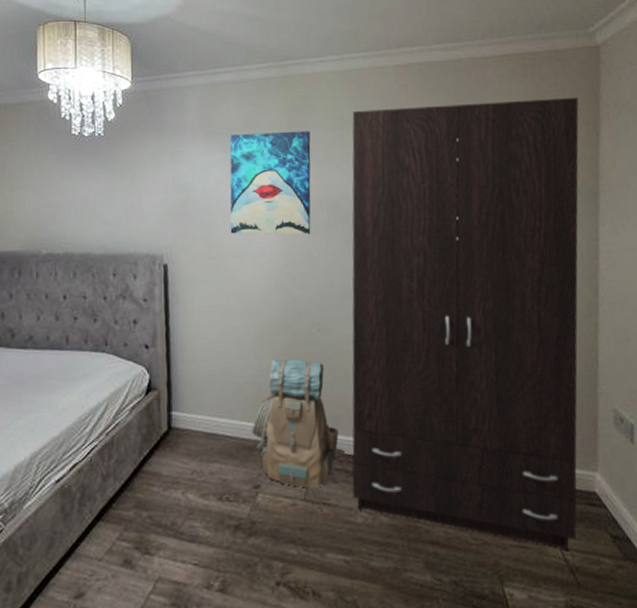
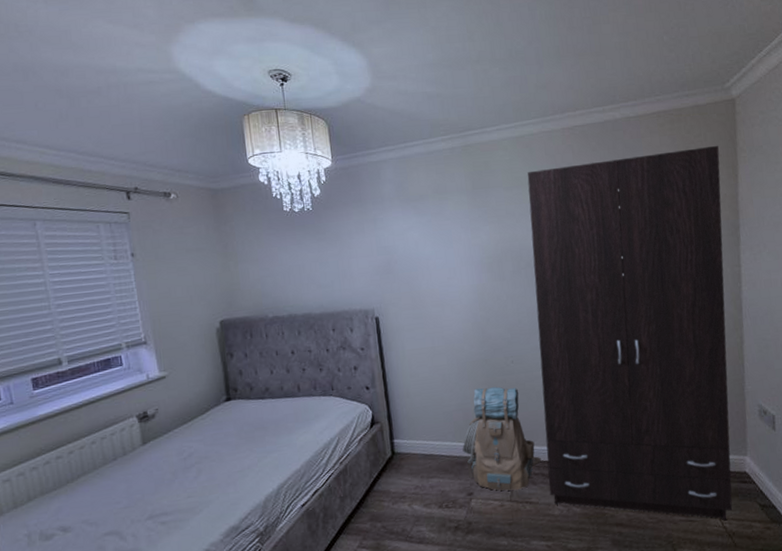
wall art: present [229,131,311,235] -> none [423,192,499,287]

